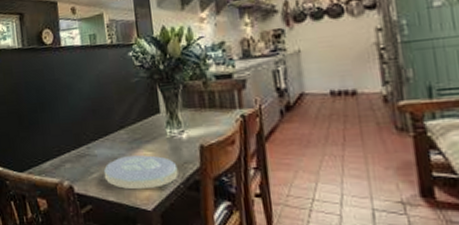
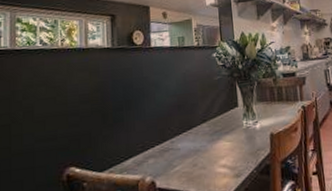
plate: present [103,155,179,190] -> none [185,145,252,179]

